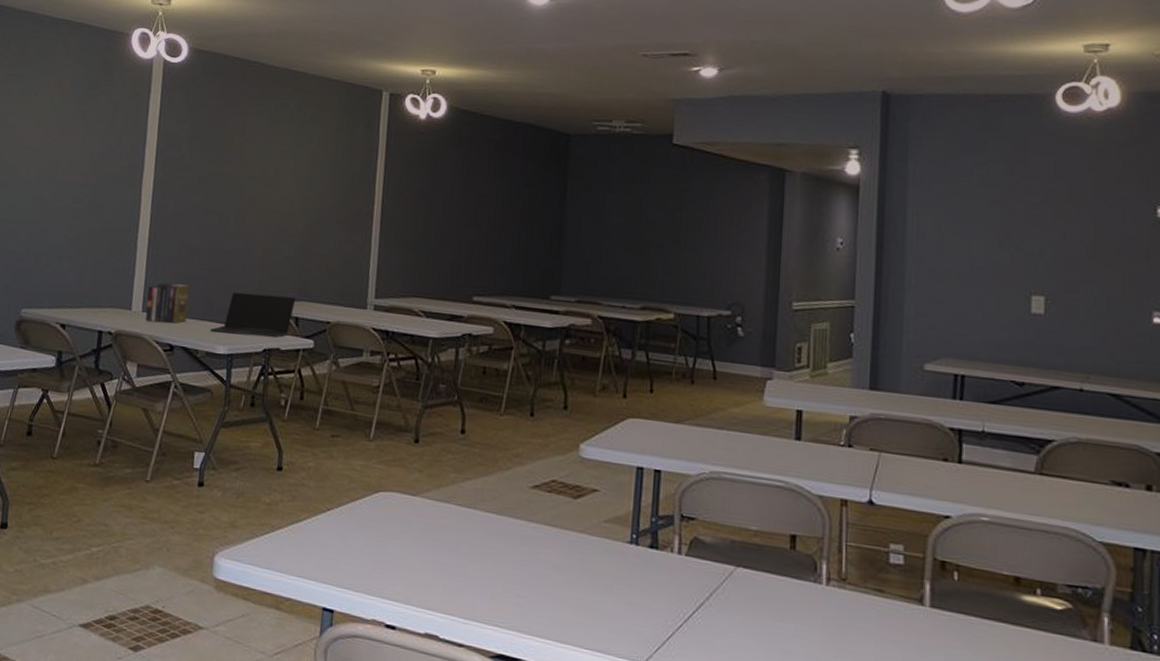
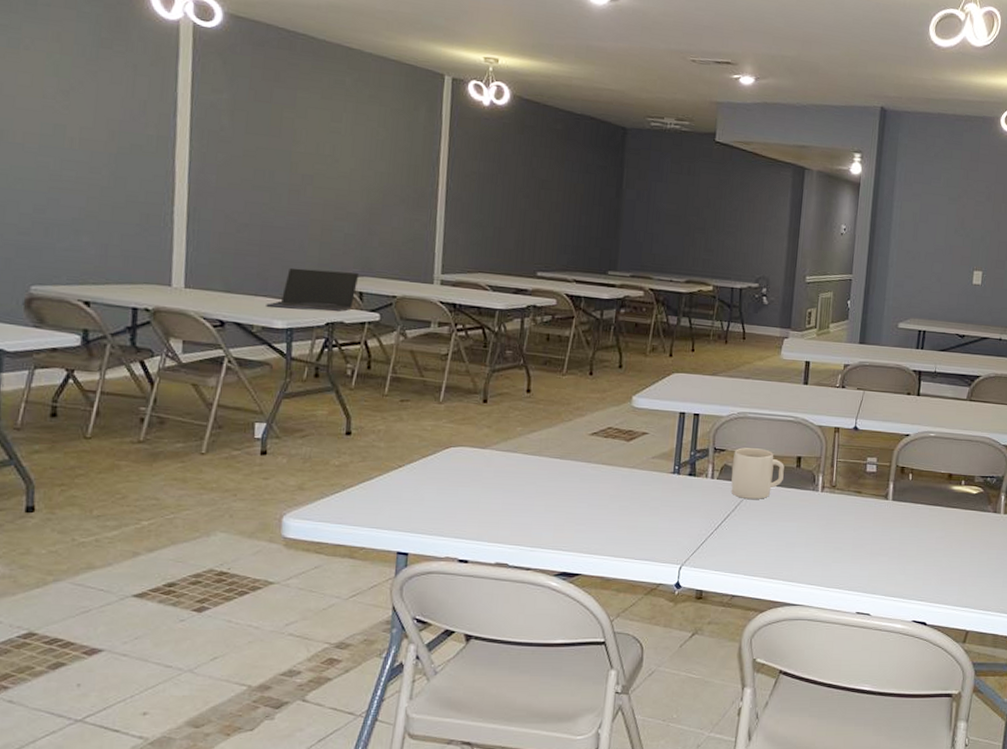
books: present [145,283,190,325] -> none [188,258,239,300]
mug: none [703,517,774,587] -> present [731,447,784,499]

